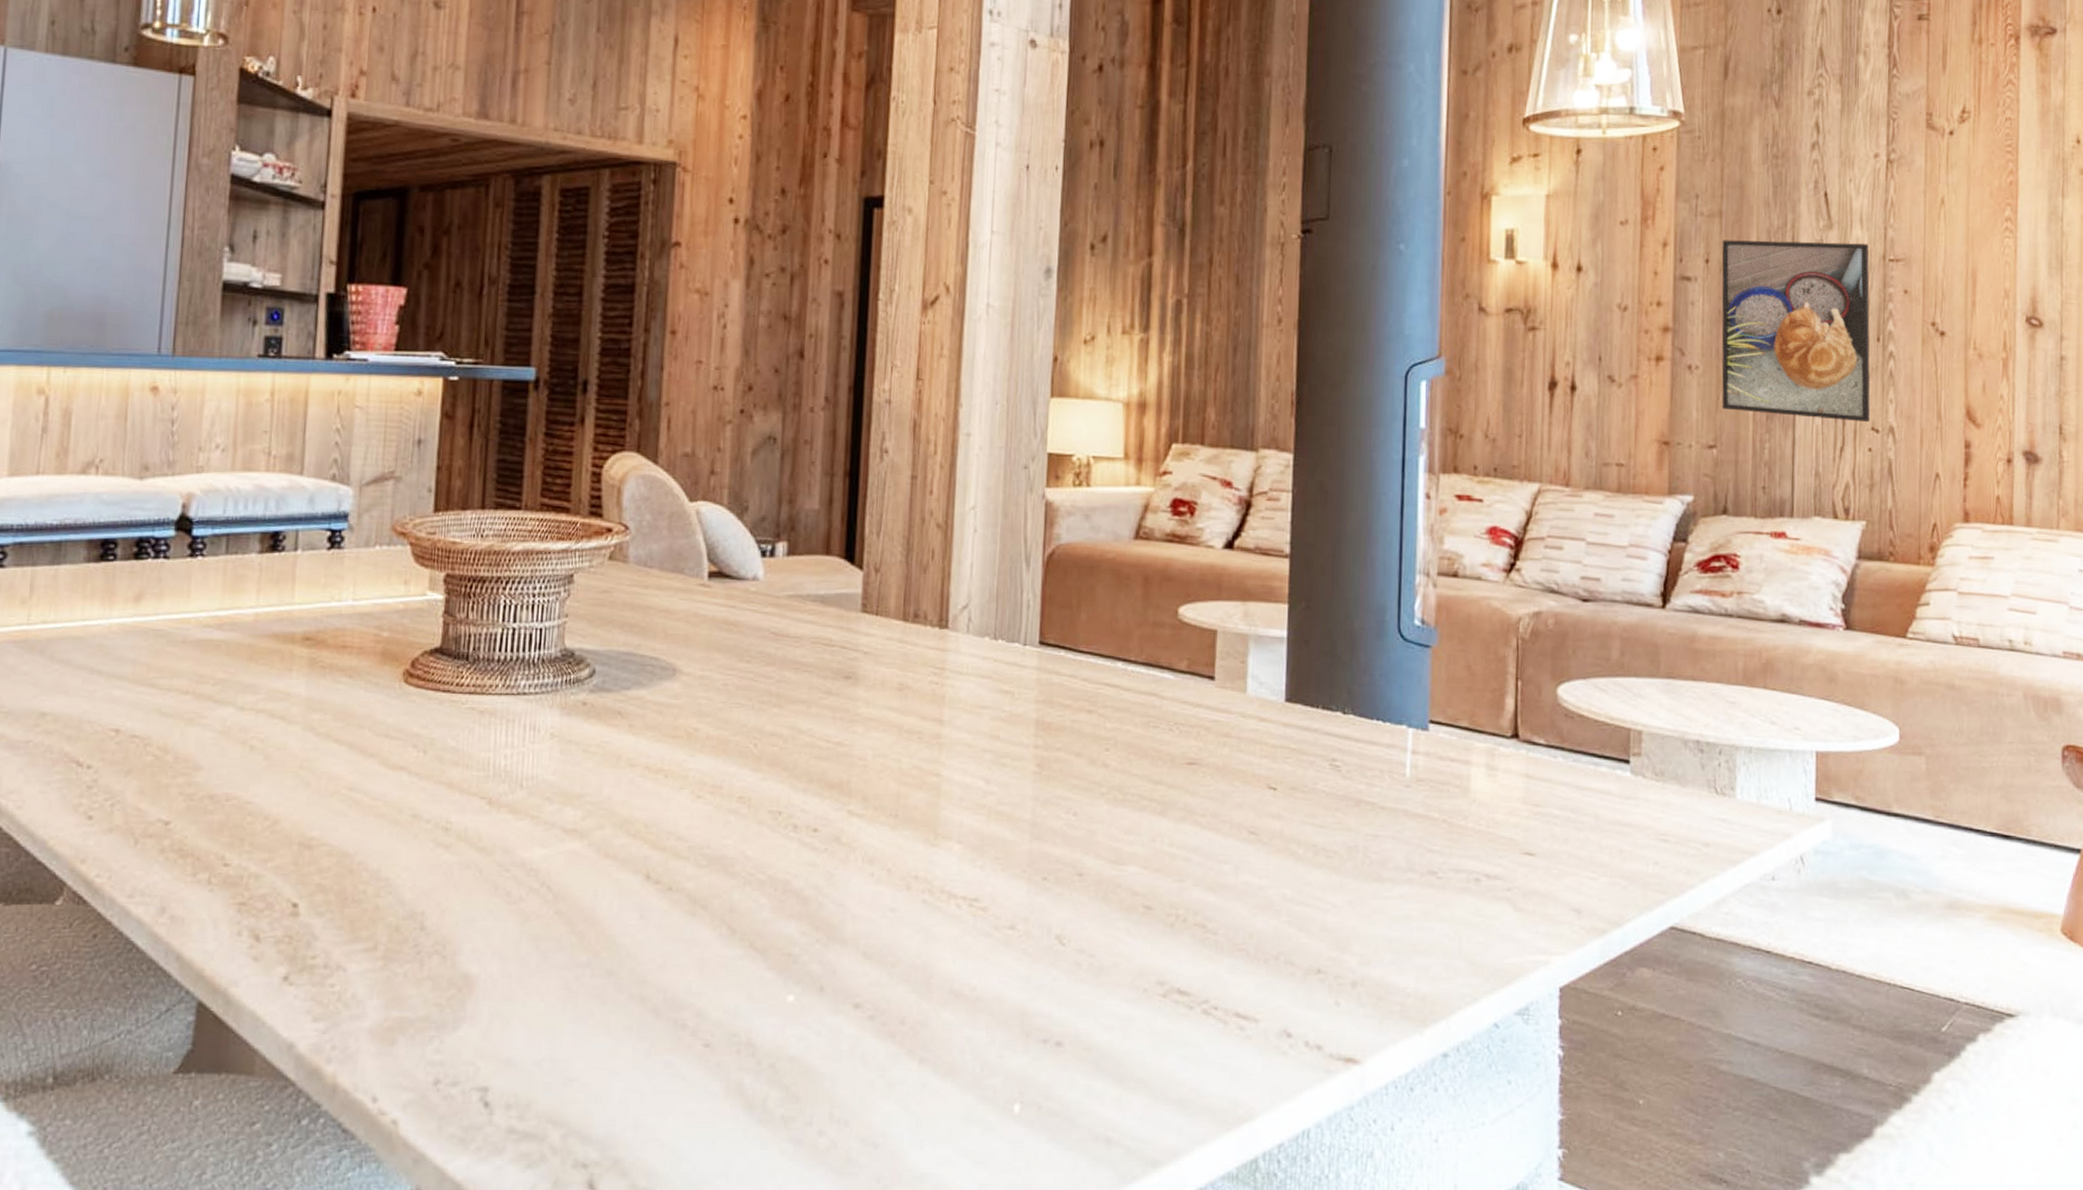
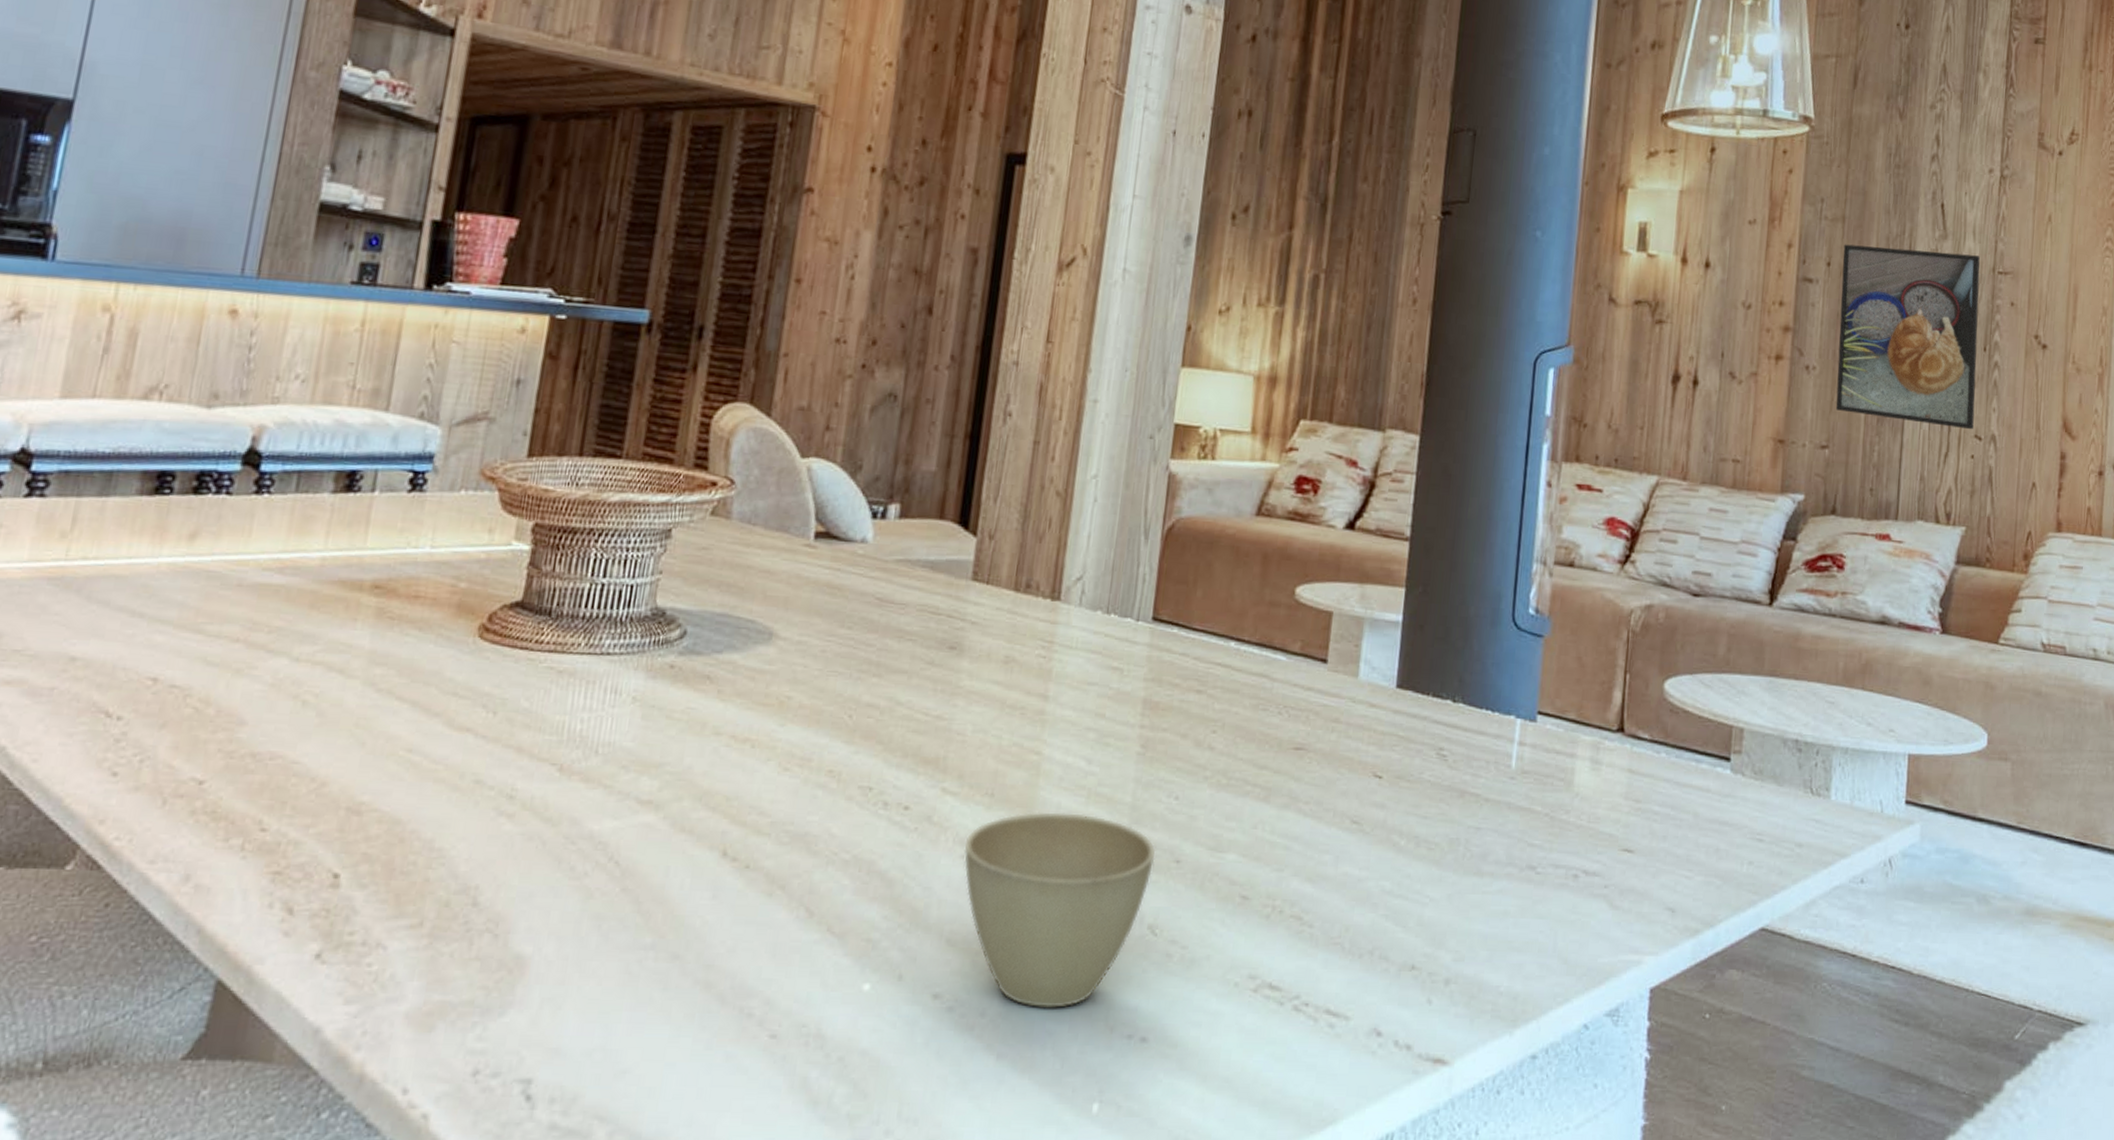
cup: none [873,830,1058,1015] -> present [963,812,1156,1008]

